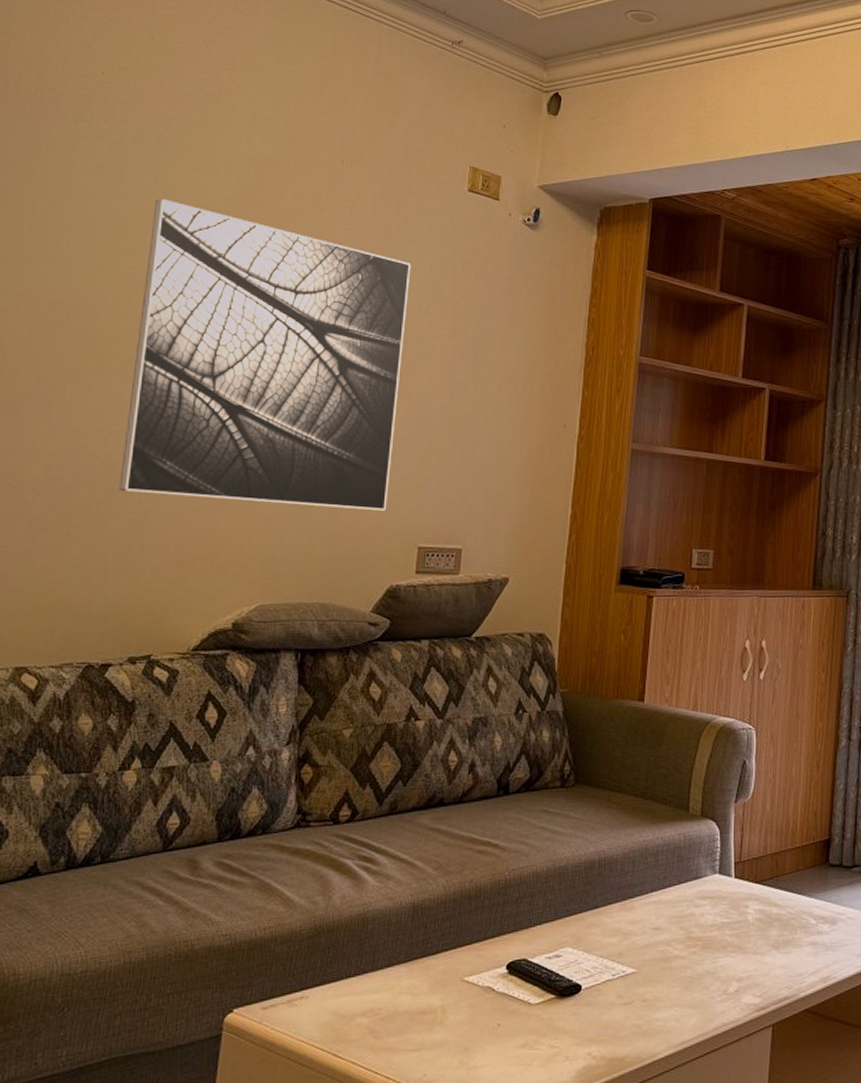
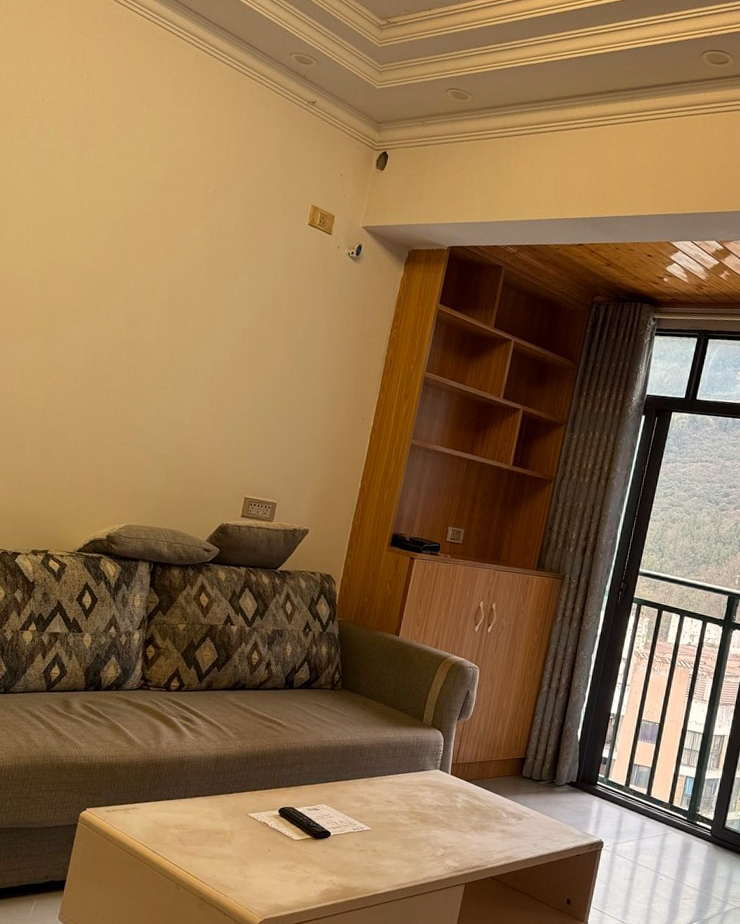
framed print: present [119,199,411,511] -> none [34,206,260,467]

